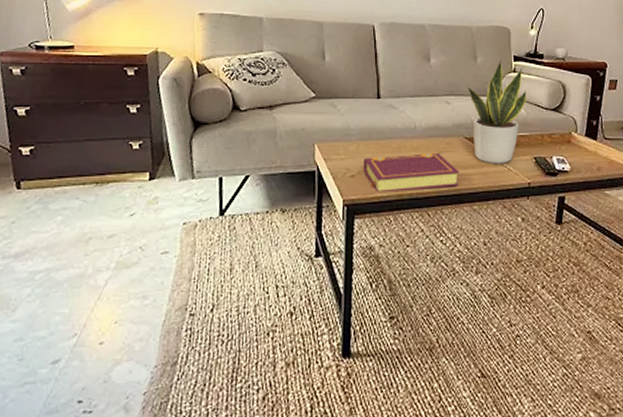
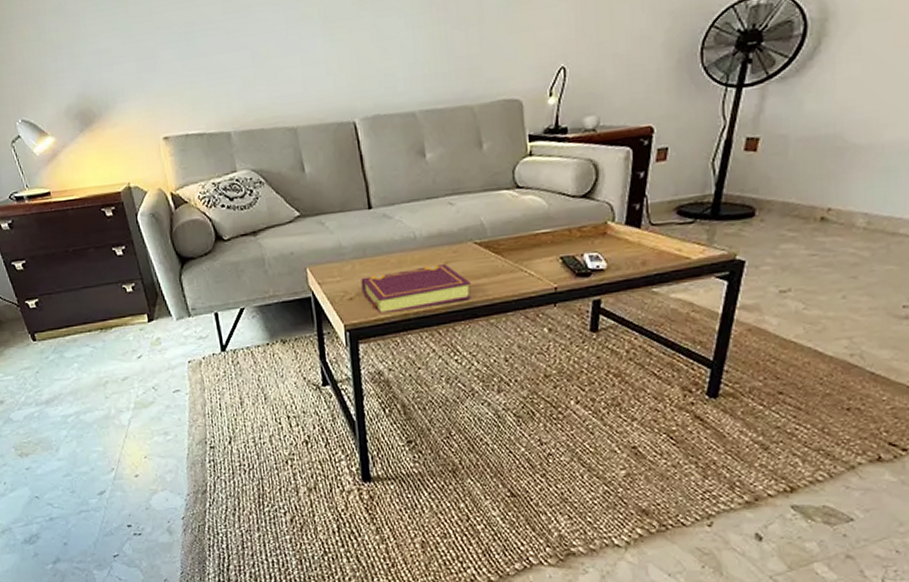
potted plant: present [466,59,526,165] -> none [472,142,548,271]

